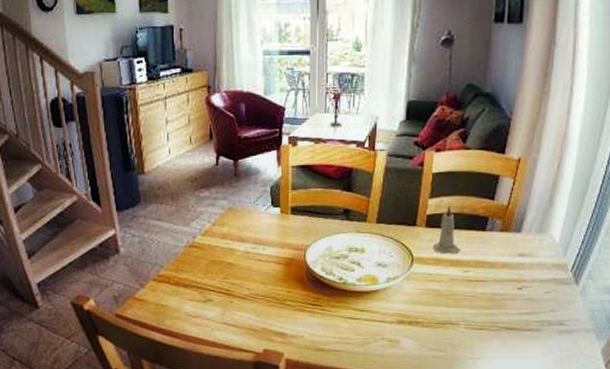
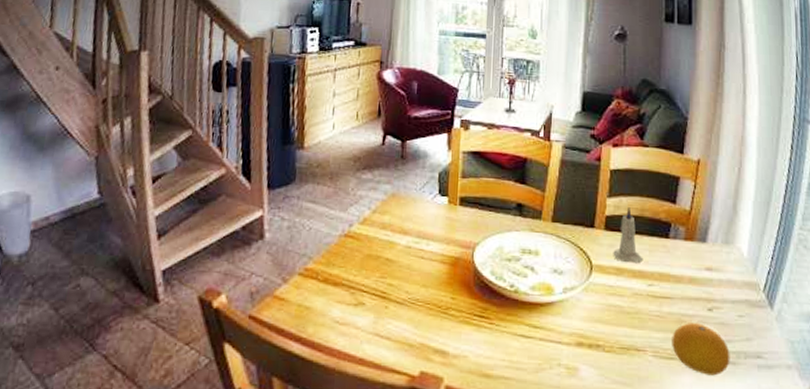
fruit: none [483,300,535,341] -> present [672,323,730,376]

